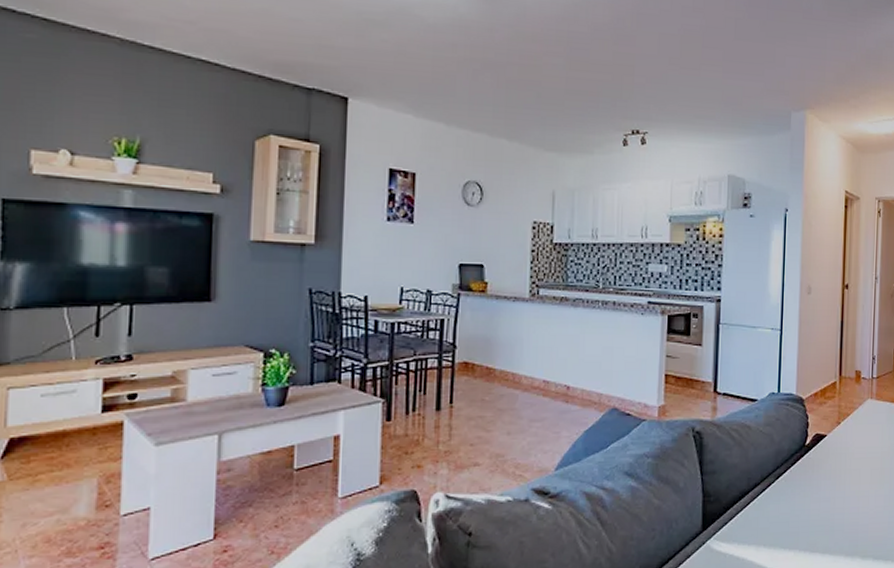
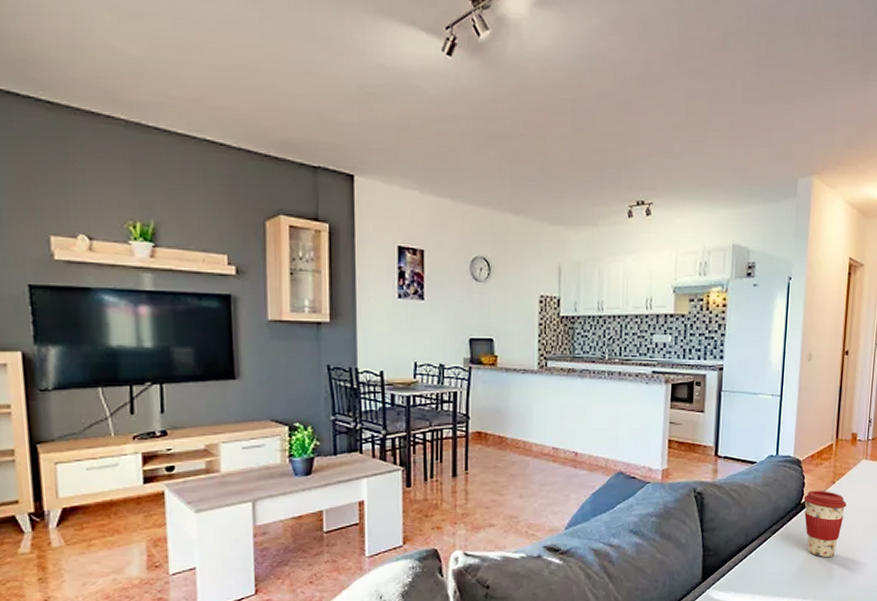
coffee cup: none [808,431,853,505] -> present [803,490,847,557]

